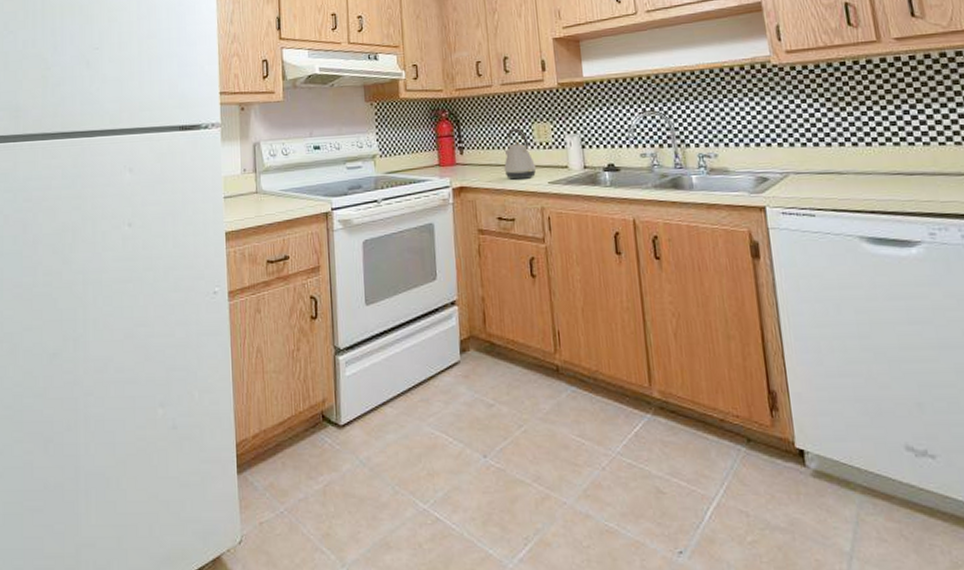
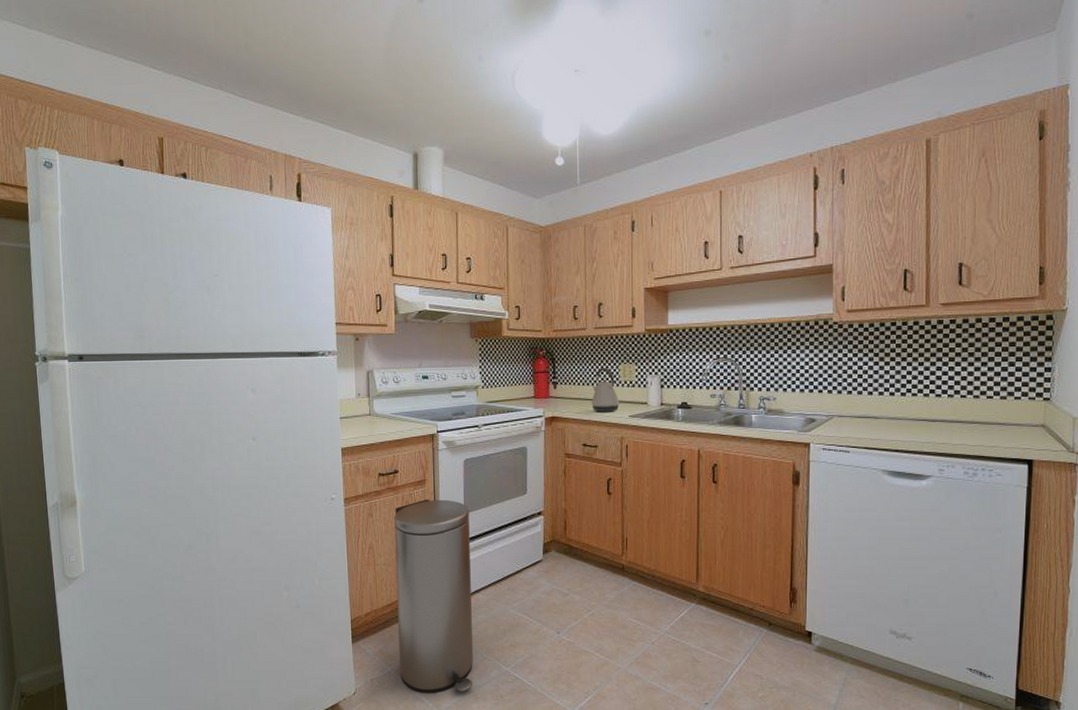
pedal bin: none [284,289,385,542] -> present [393,499,474,694]

